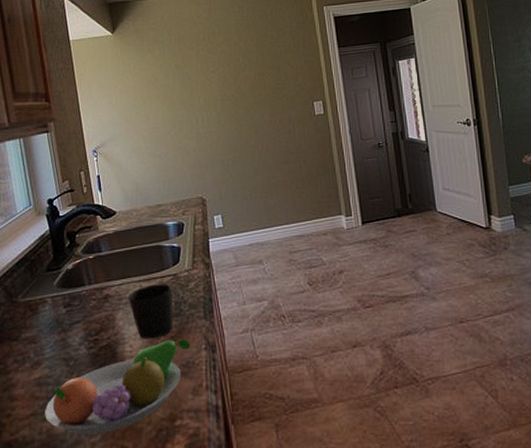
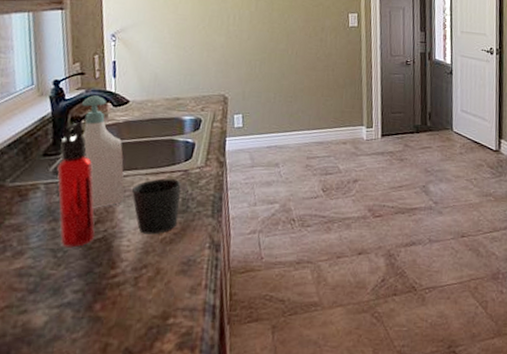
fruit bowl: present [45,339,191,434] -> none [22,236,194,330]
water bottle: none [60,236,100,356] -> present [57,122,95,248]
soap bottle: none [75,210,122,317] -> present [82,95,125,208]

